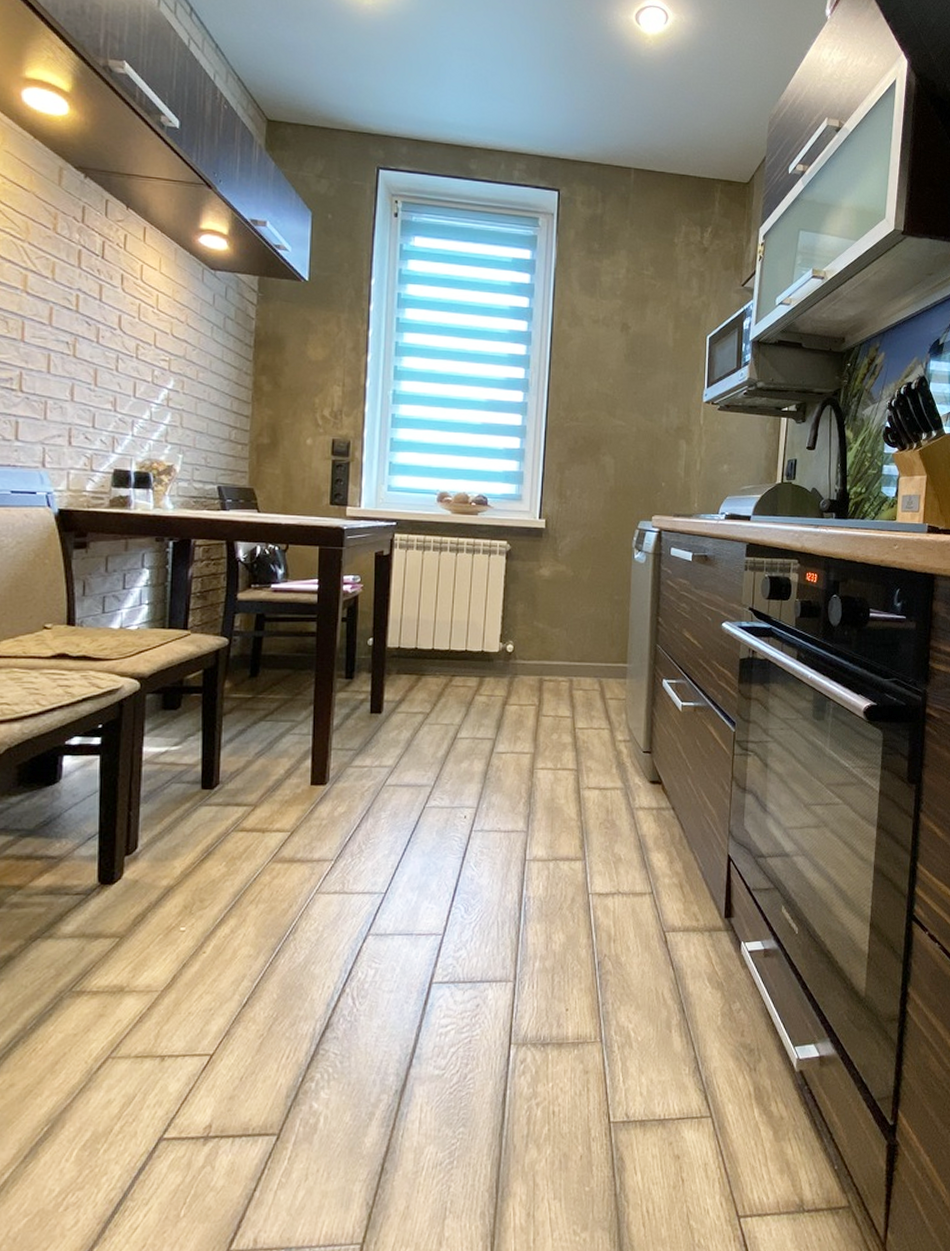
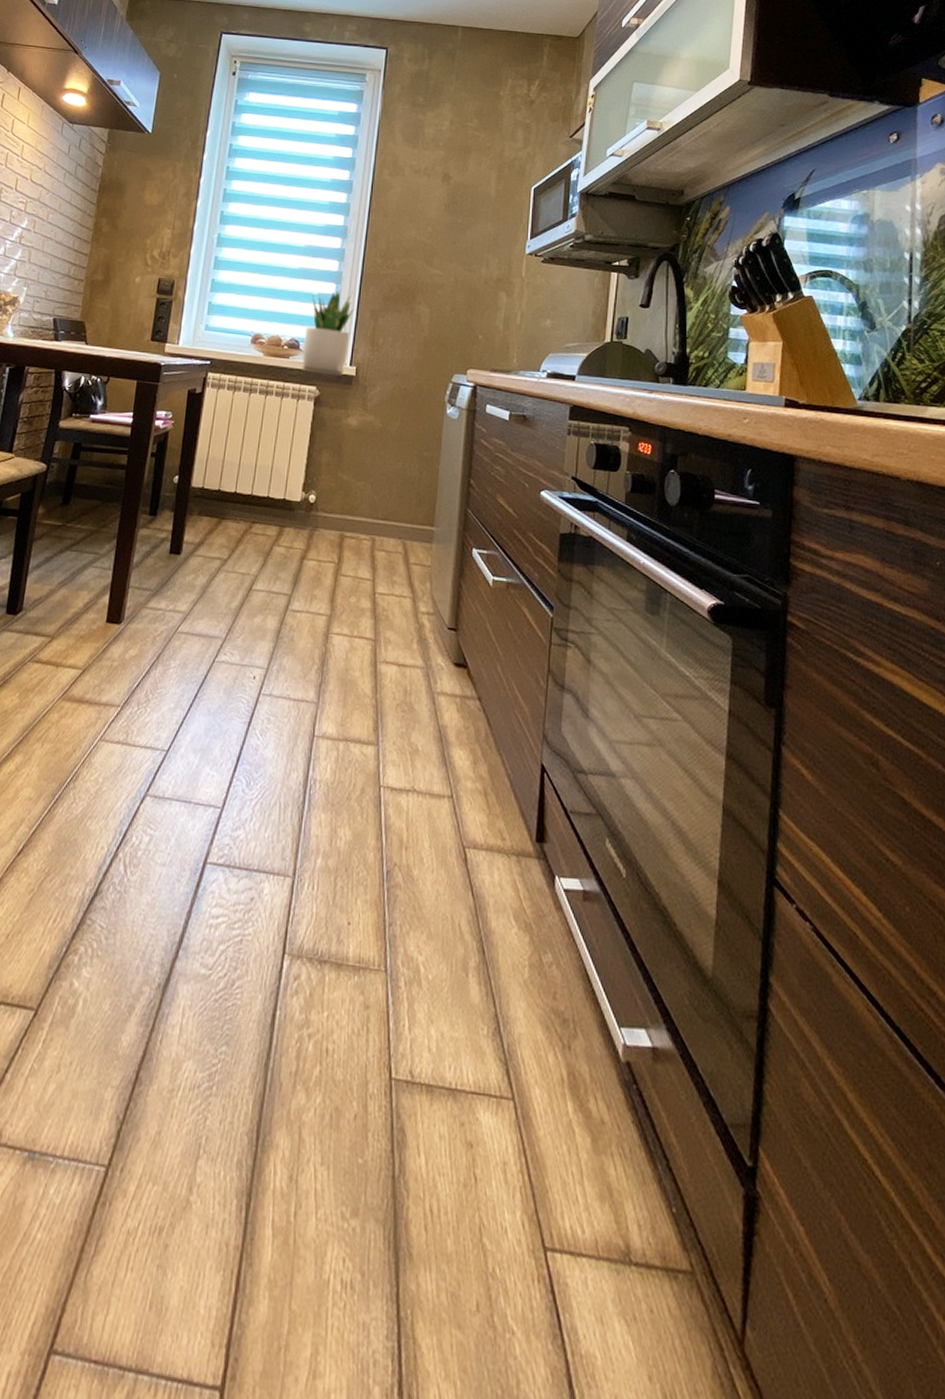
planter: none [491,442,541,529] -> present [302,288,354,376]

